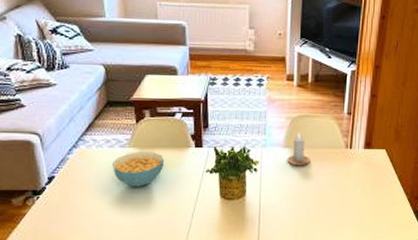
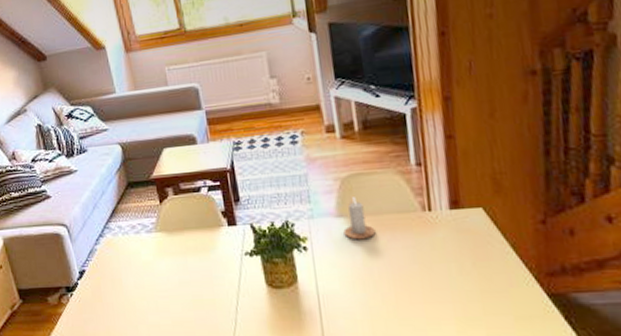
cereal bowl: present [111,152,165,187] -> none [140,235,196,278]

